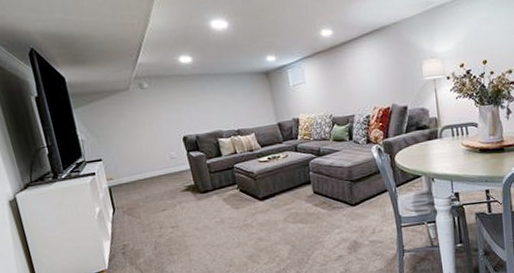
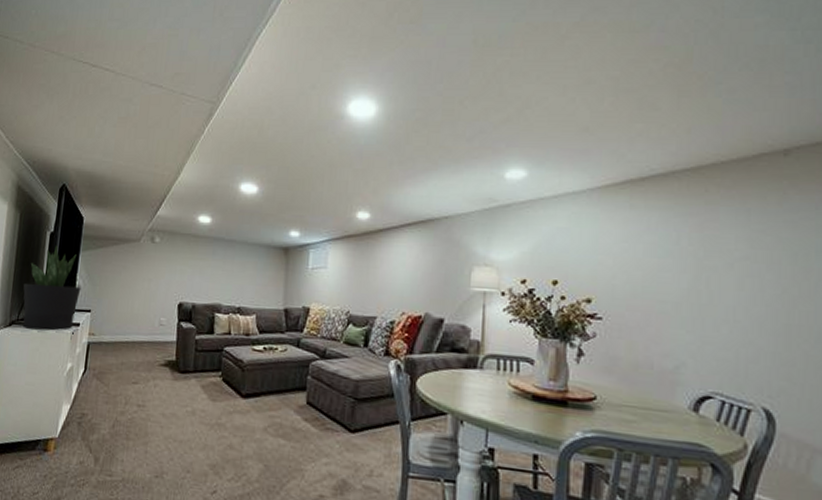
planter: none [24,107,89,188] -> present [23,245,81,331]

